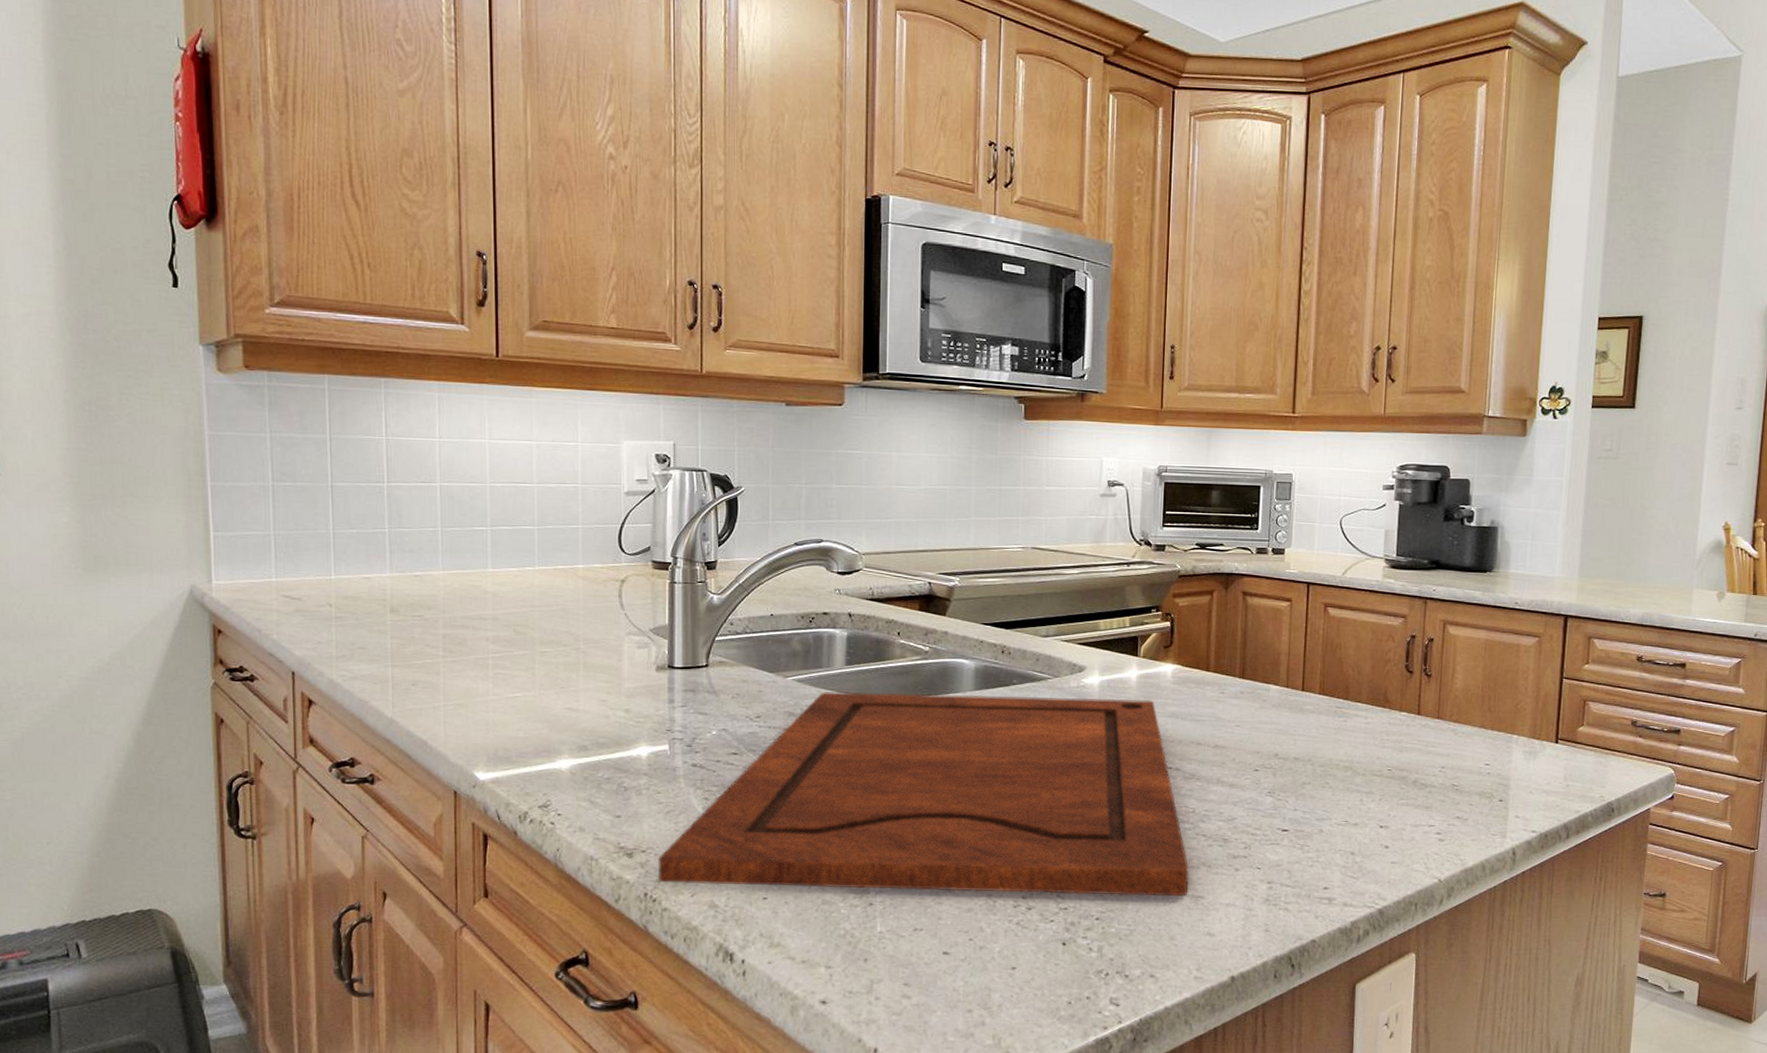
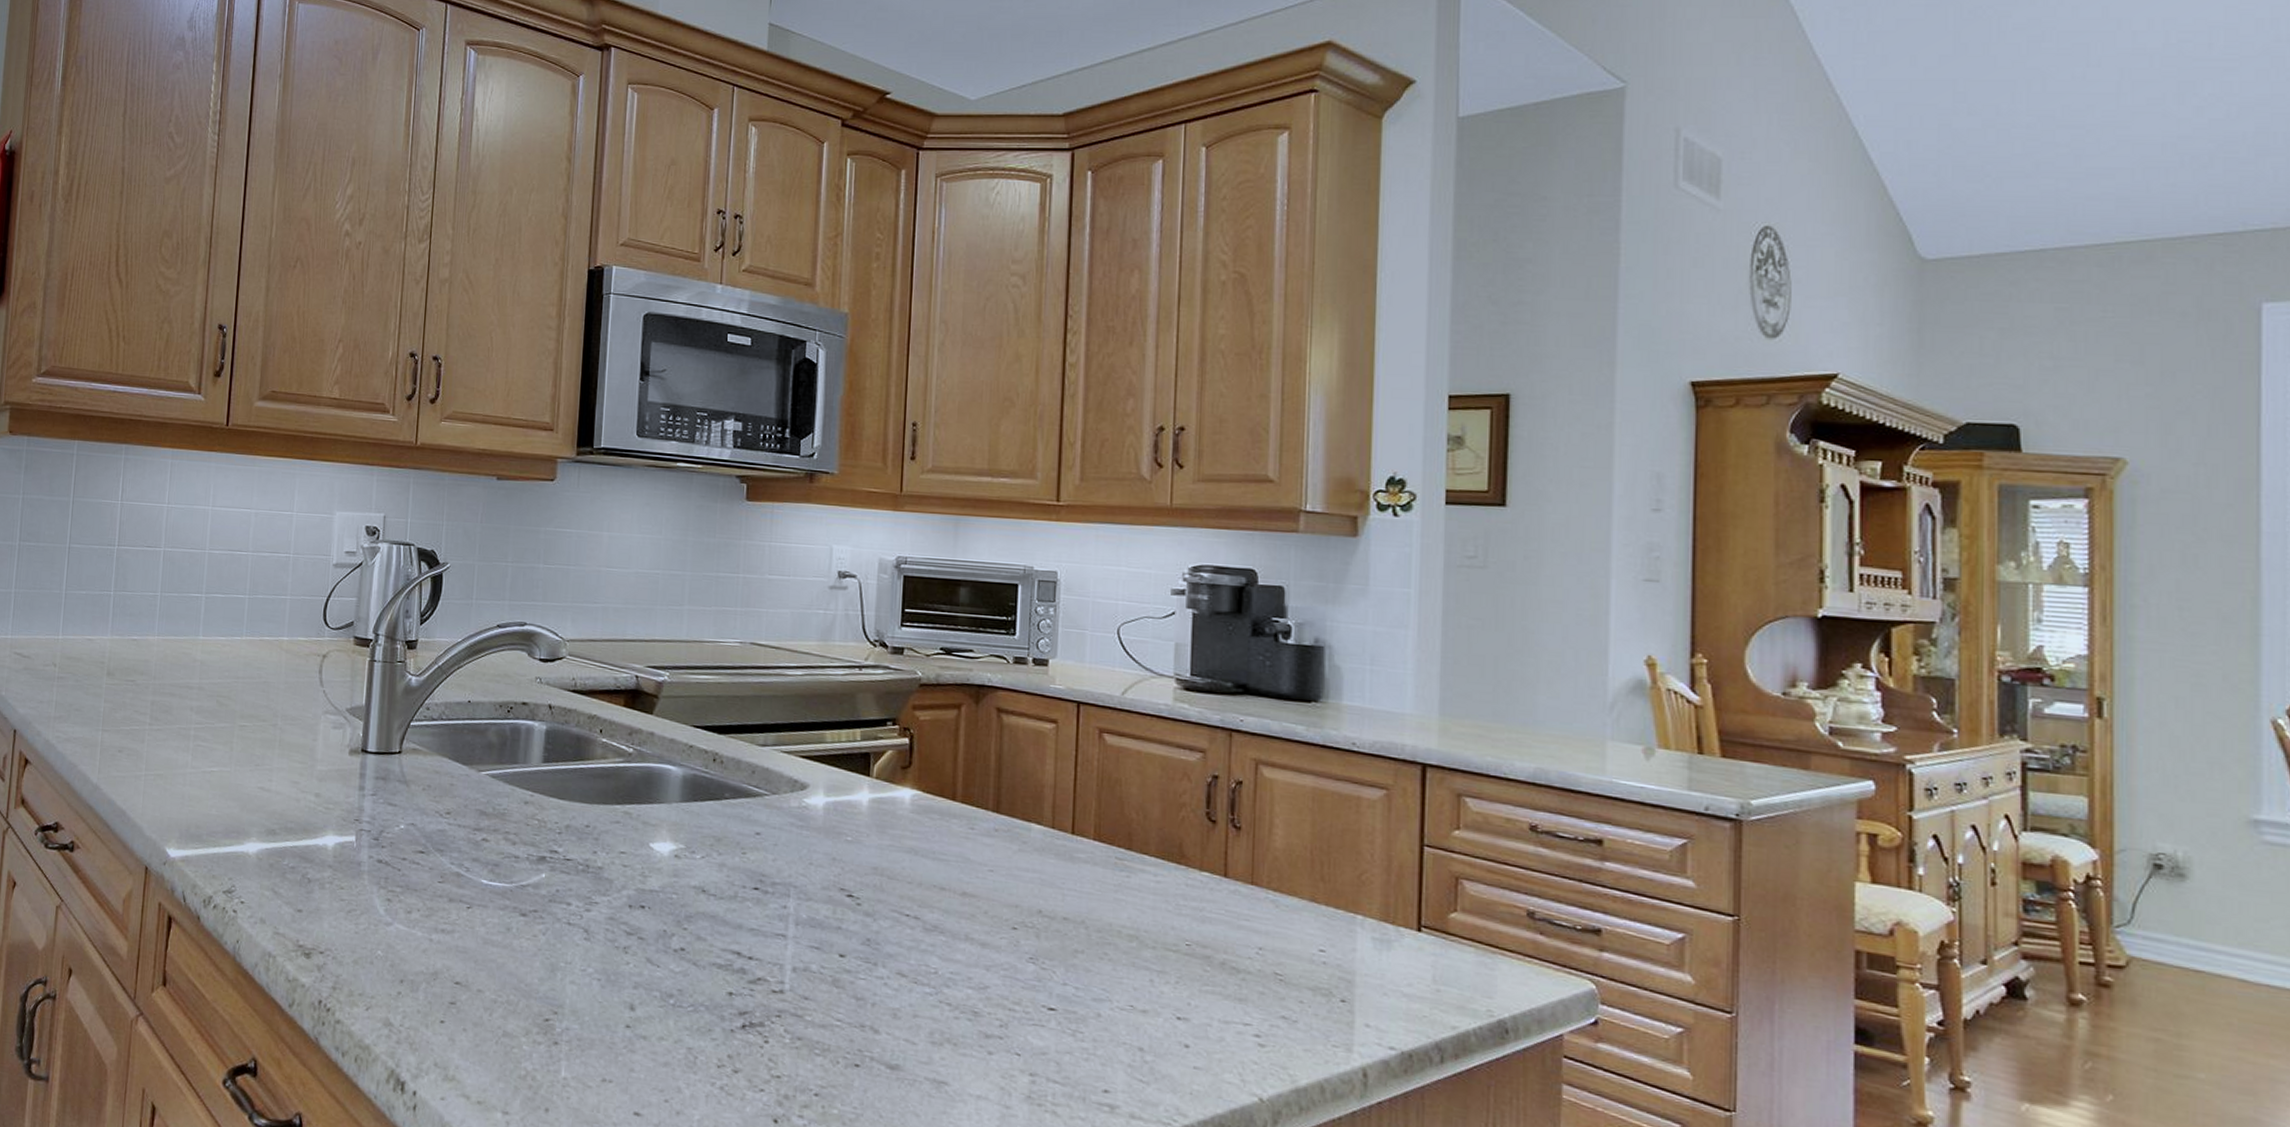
cutting board: present [658,692,1189,896] -> none [334,791,930,1079]

